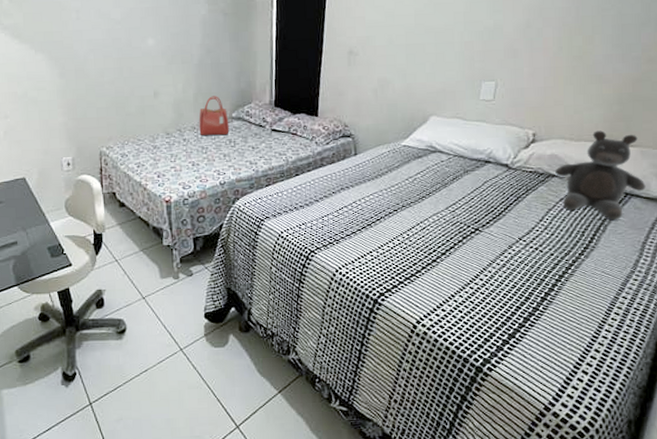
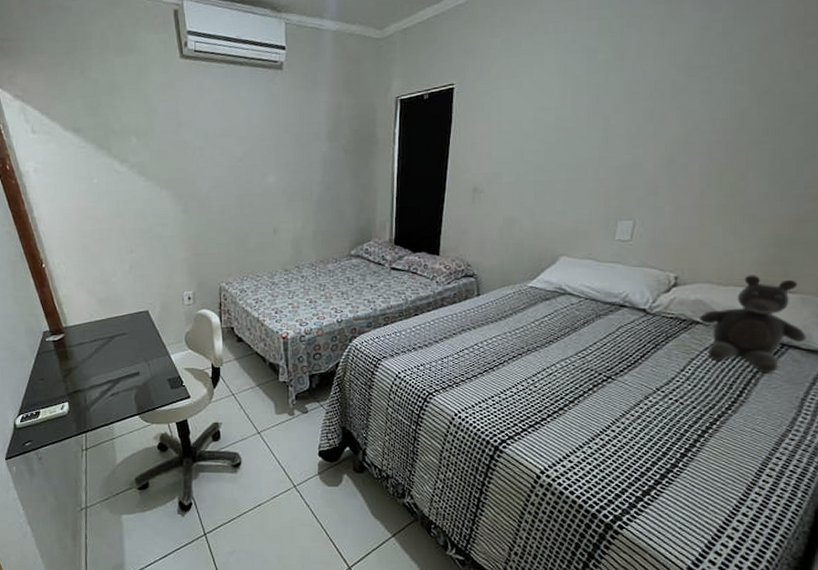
handbag: present [199,96,229,136] -> none [317,233,348,273]

